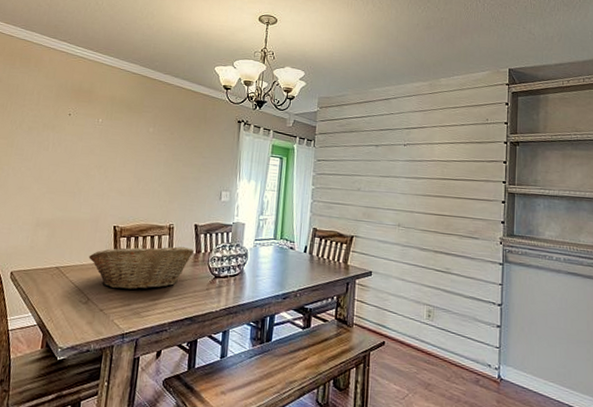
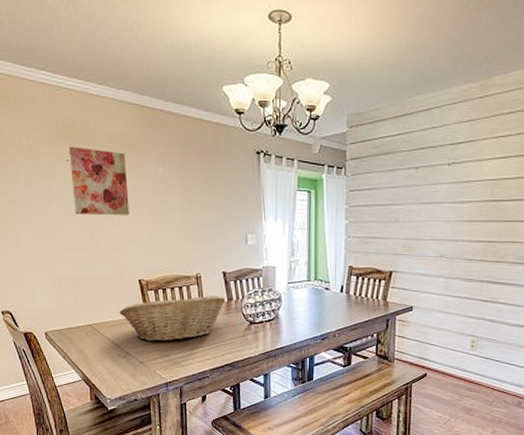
wall art: none [66,103,122,166] -> present [68,146,129,215]

